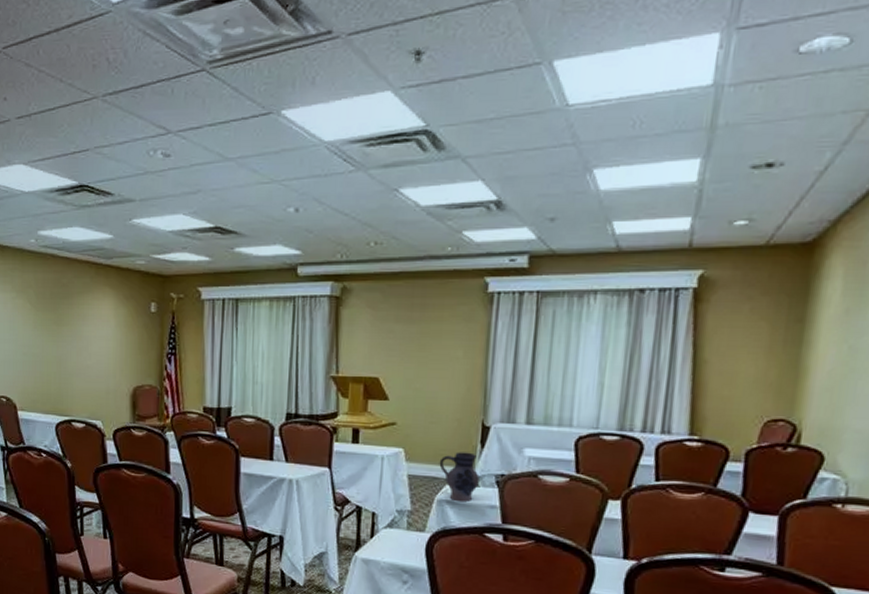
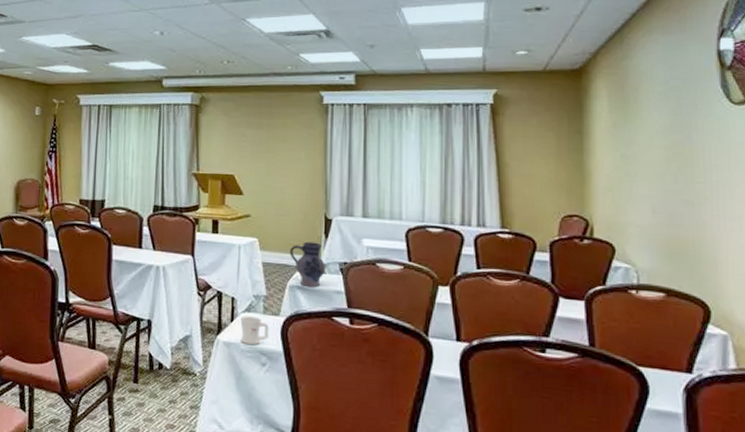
mug: none [381,532,413,563] -> present [240,316,269,346]

